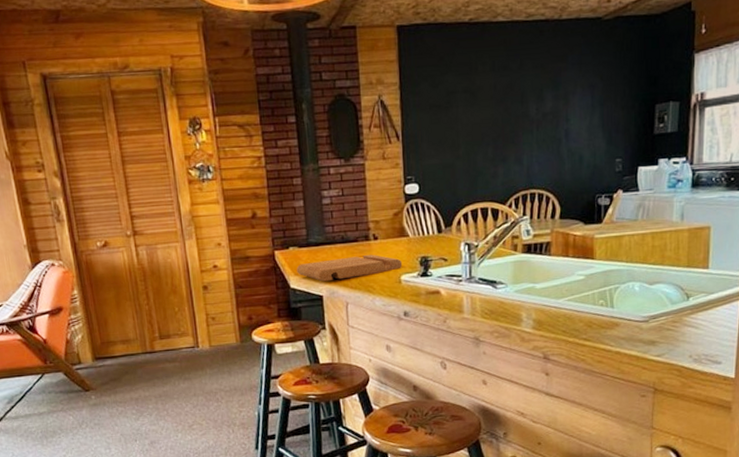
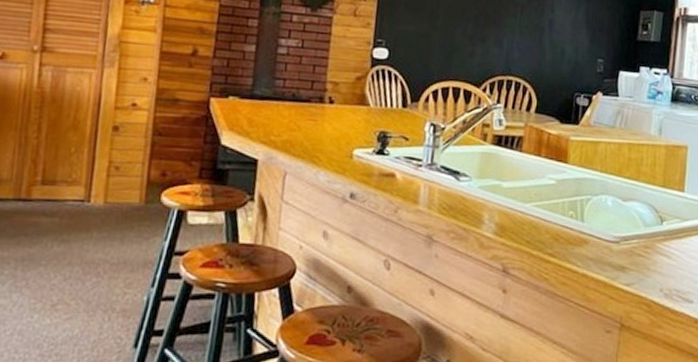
cutting board: present [296,254,403,282] -> none [232,117,358,144]

